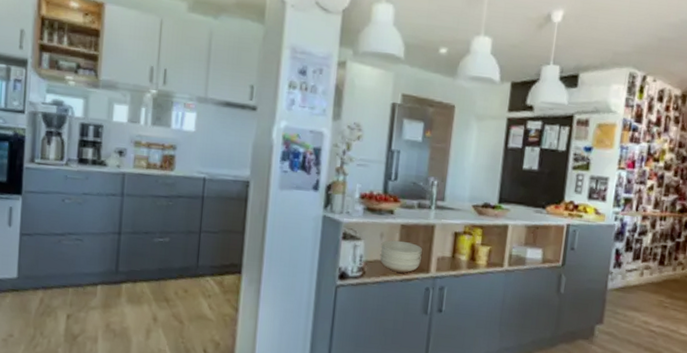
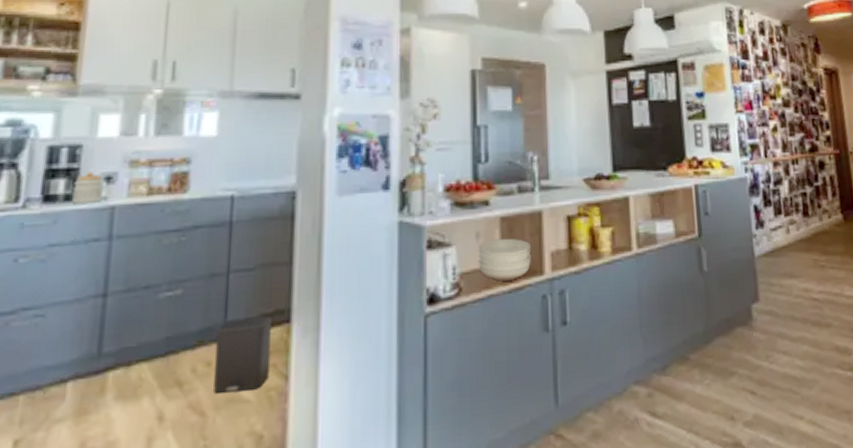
jar: none [97,146,118,170] -> present [72,172,105,205]
pedal bin: none [189,264,229,314] -> present [214,316,273,394]

